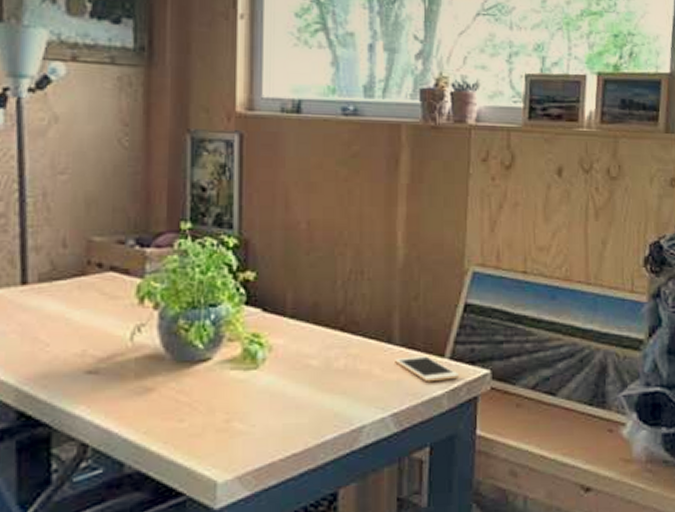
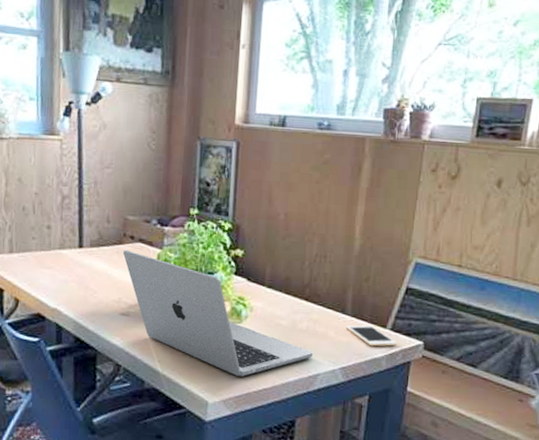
laptop: none [86,282,355,441] -> present [122,249,313,377]

